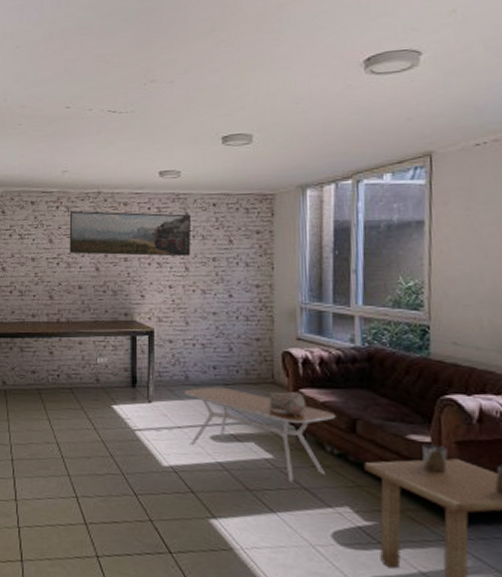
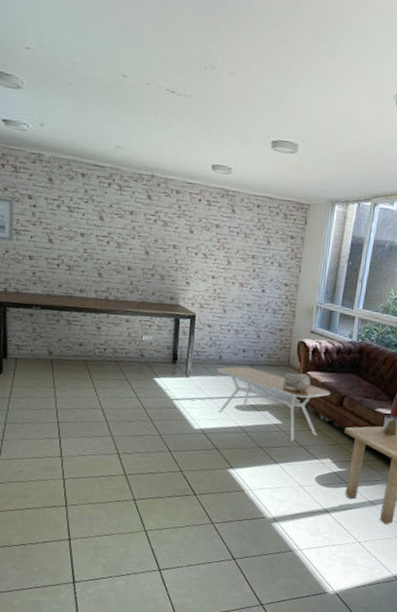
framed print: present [69,210,192,257] -> none [119,190,238,251]

